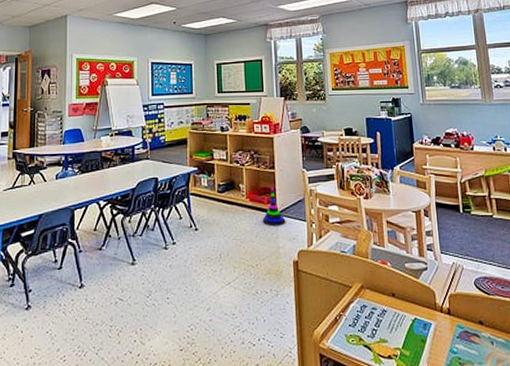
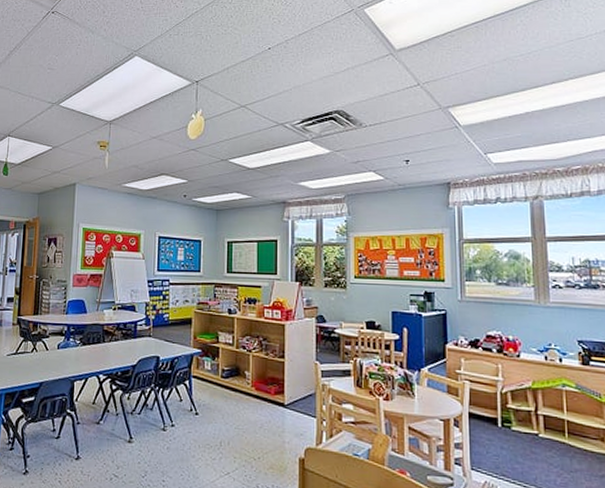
stacking toy: present [262,187,286,227] -> none [267,378,294,420]

